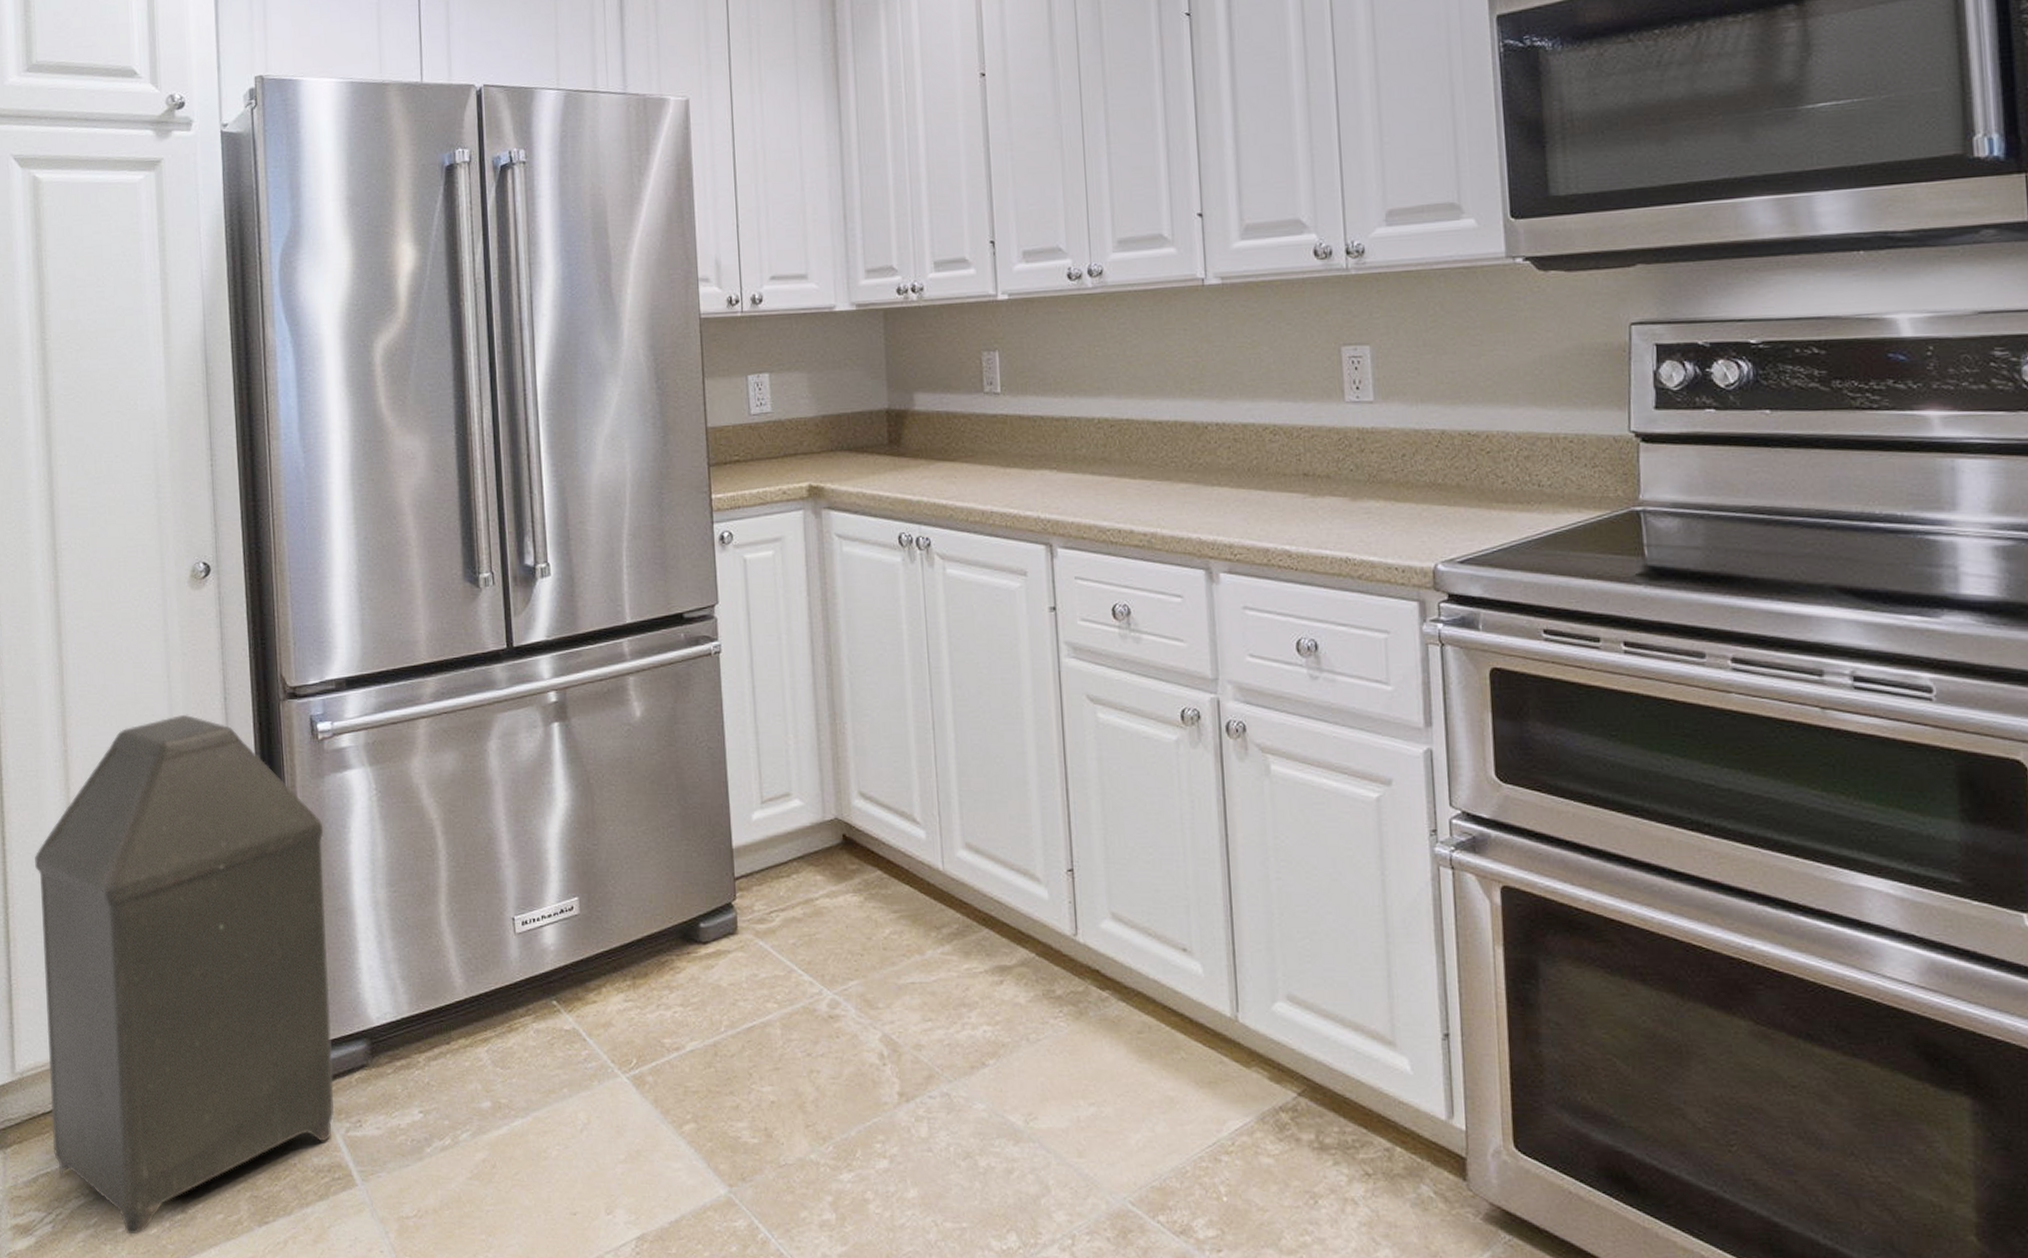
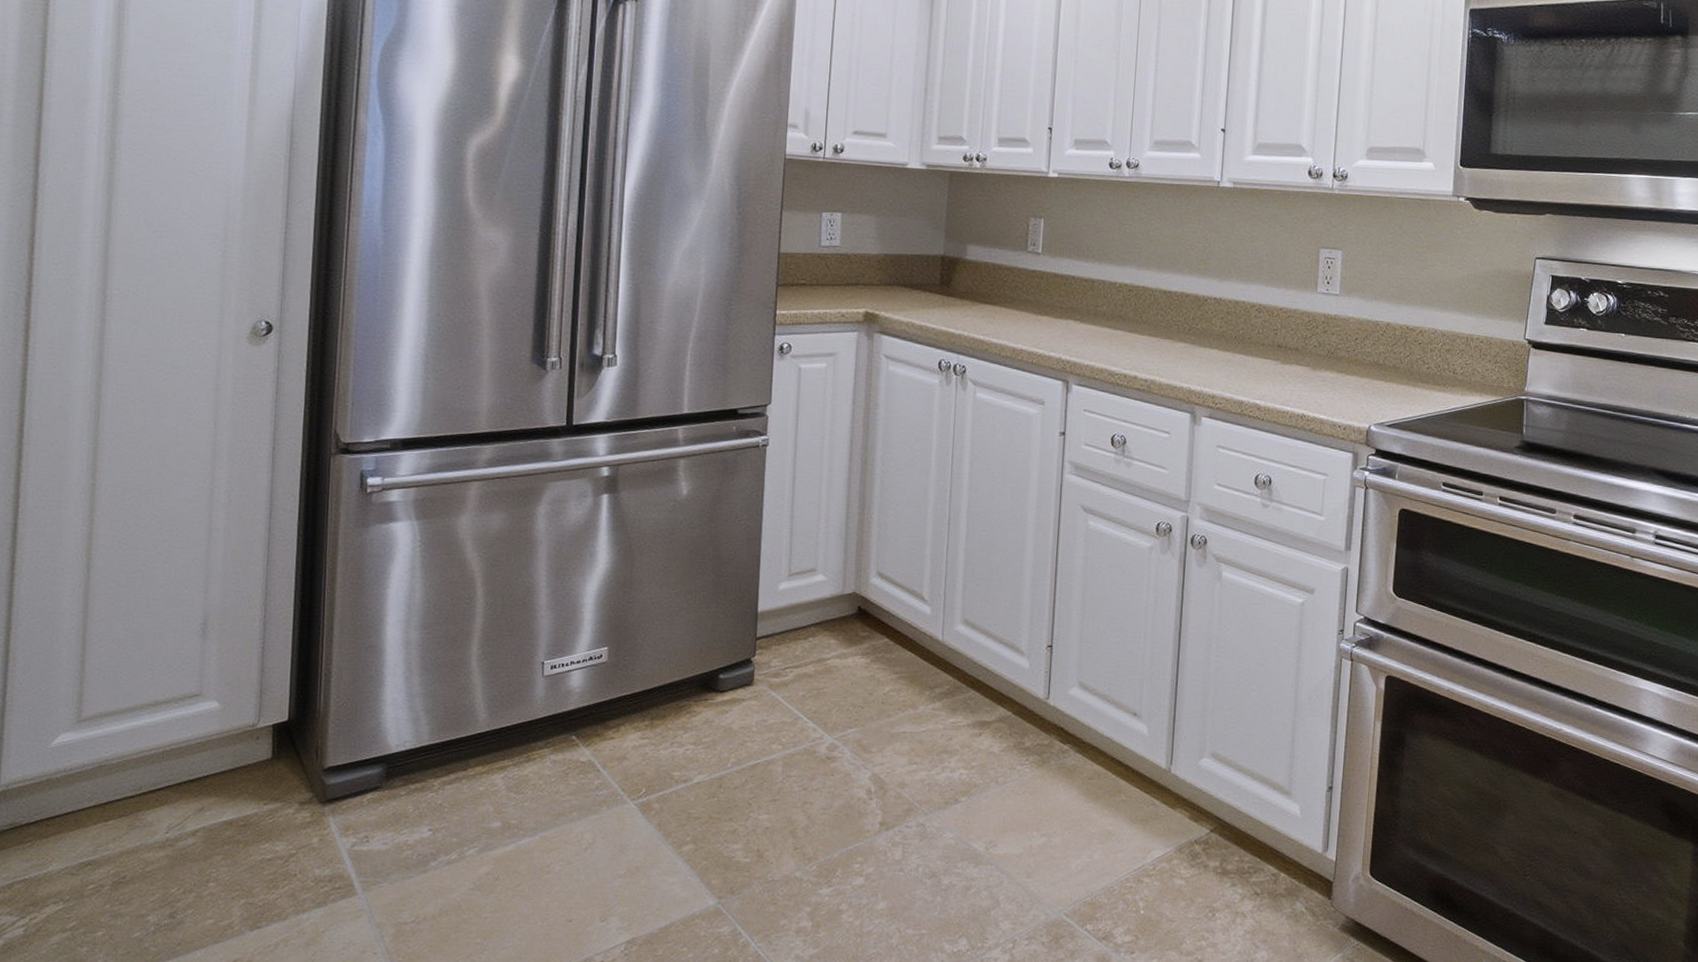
trash can: present [35,714,335,1235] -> none [33,459,362,938]

